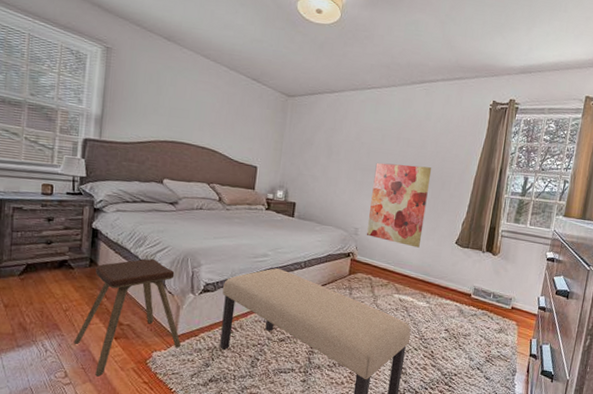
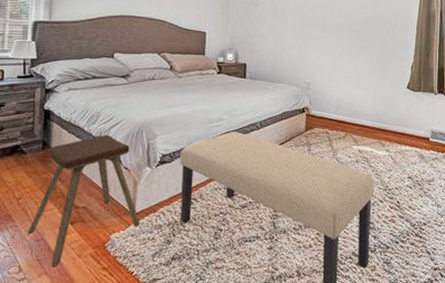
wall art: present [366,162,432,248] -> none [318,16,375,96]

